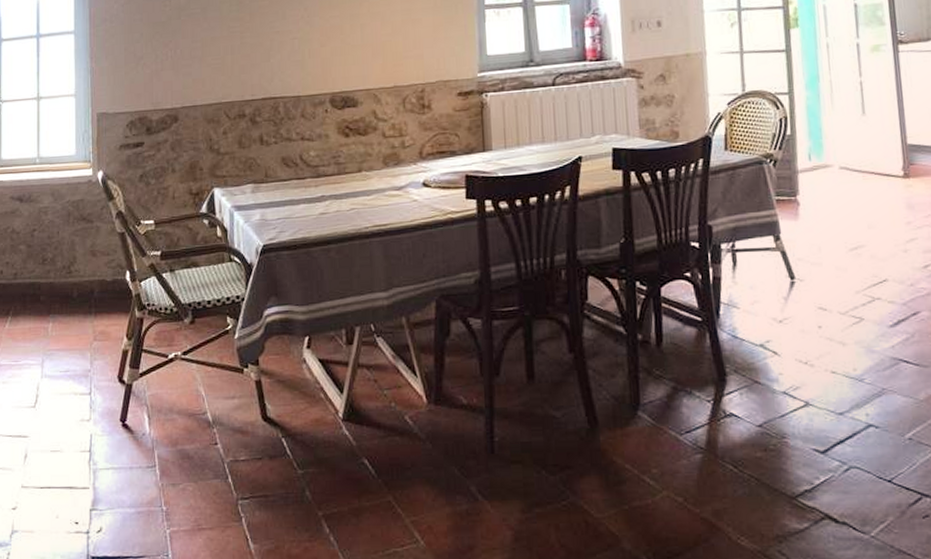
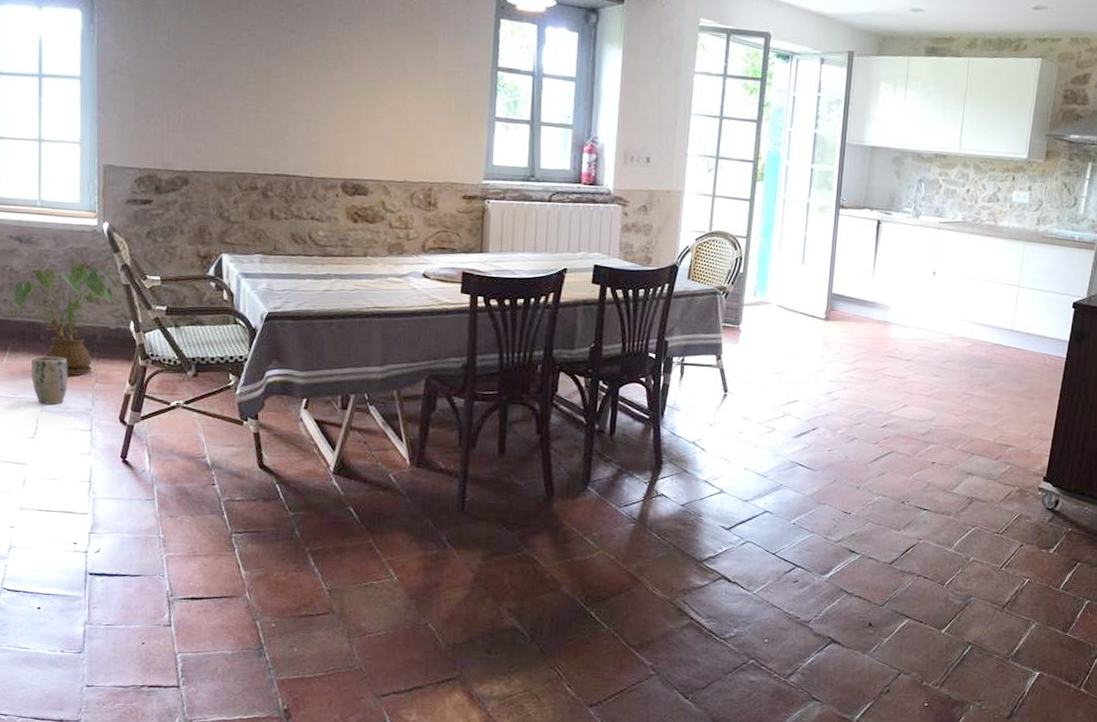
house plant: none [13,215,114,336] -> present [12,262,119,376]
plant pot: none [32,317,67,369] -> present [31,356,68,405]

